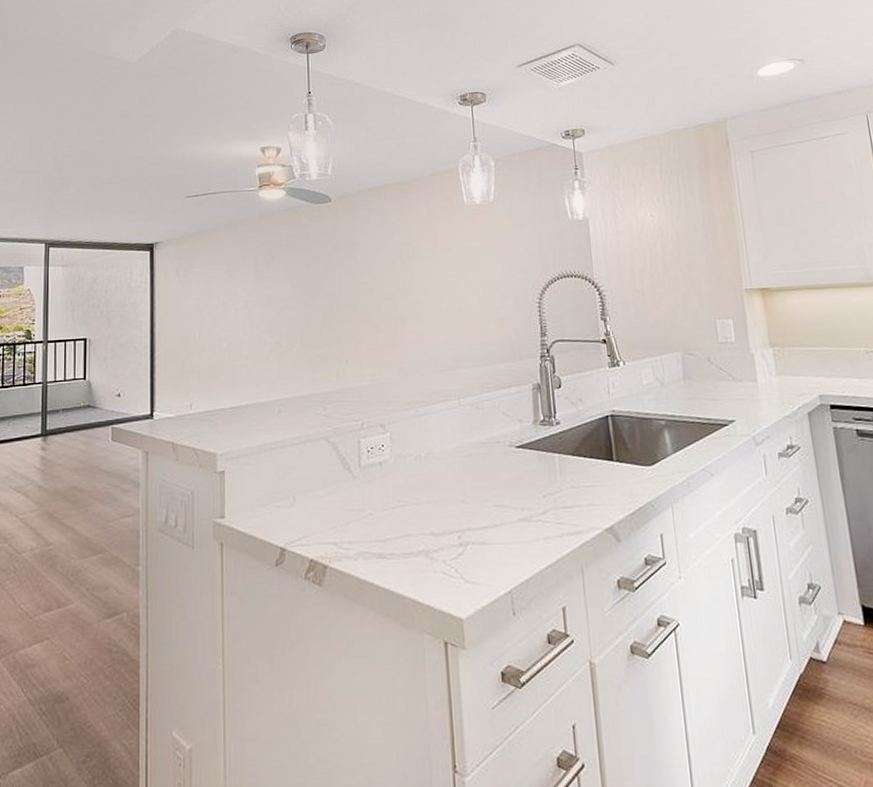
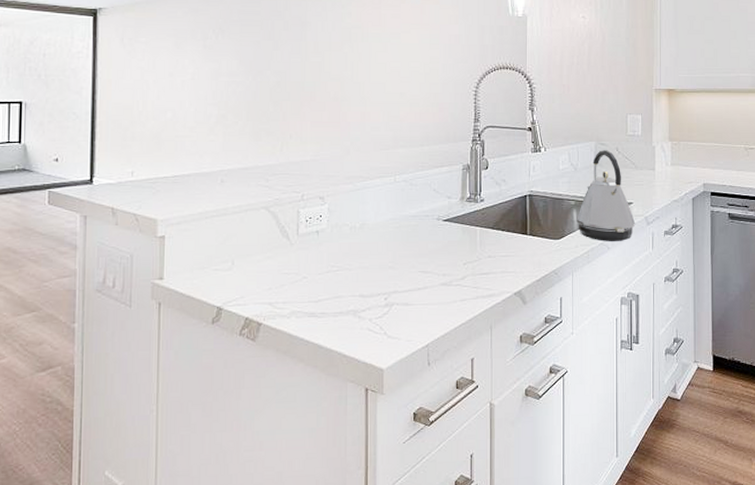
kettle: none [669,361,742,468] -> present [577,150,636,242]

